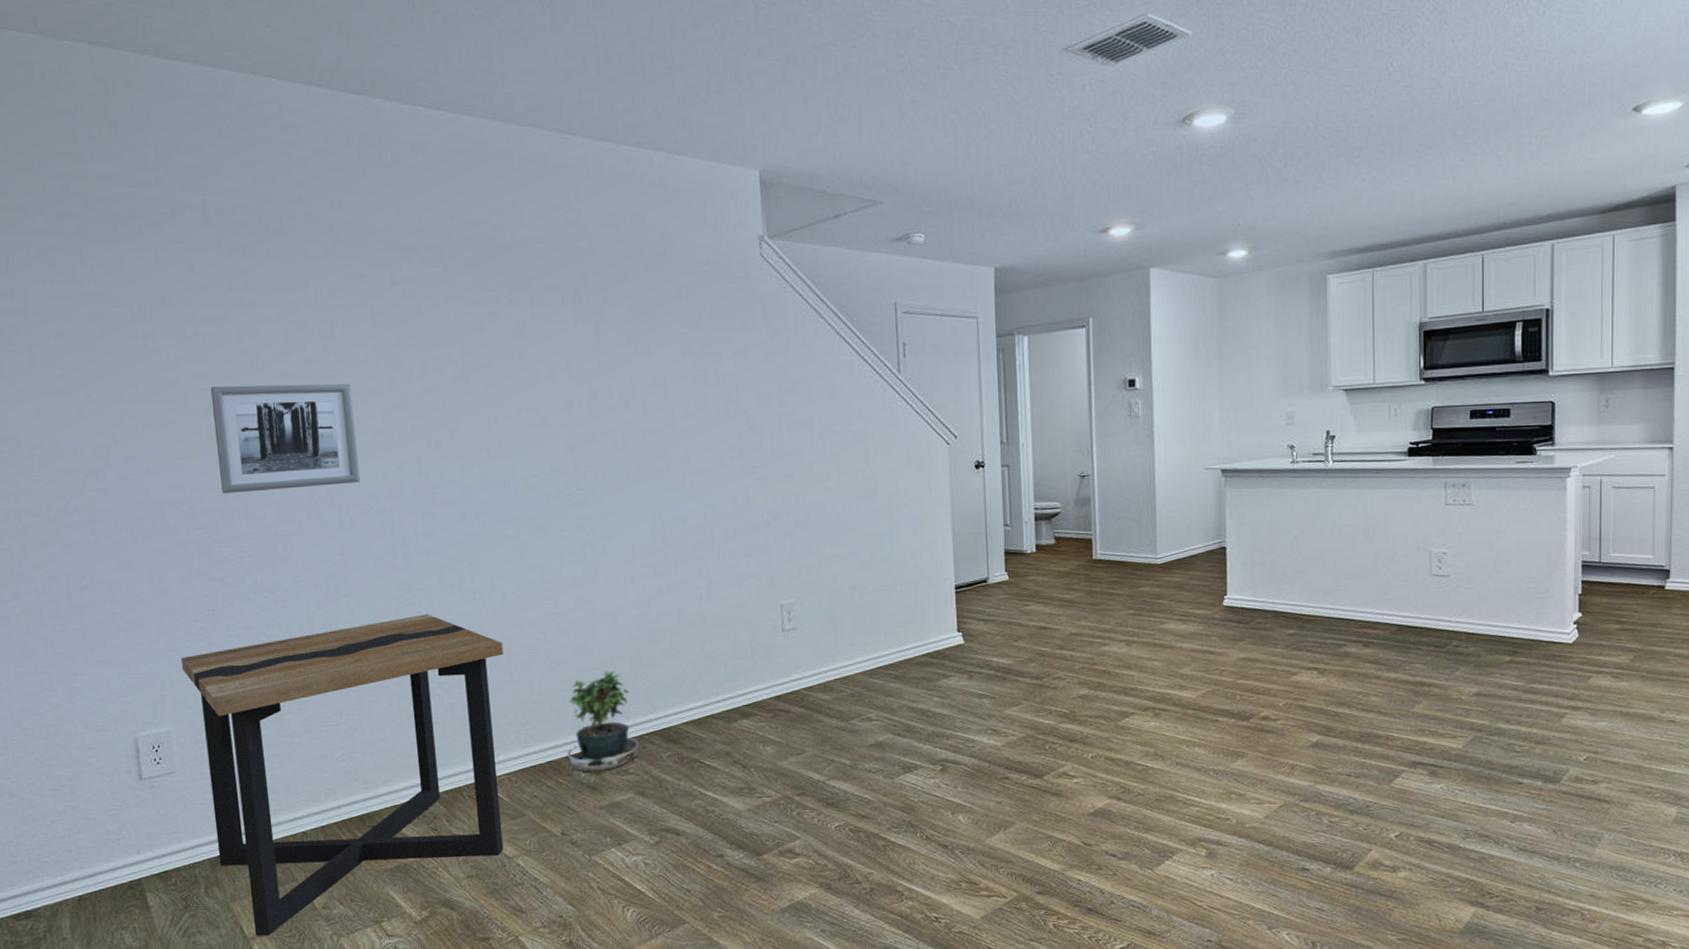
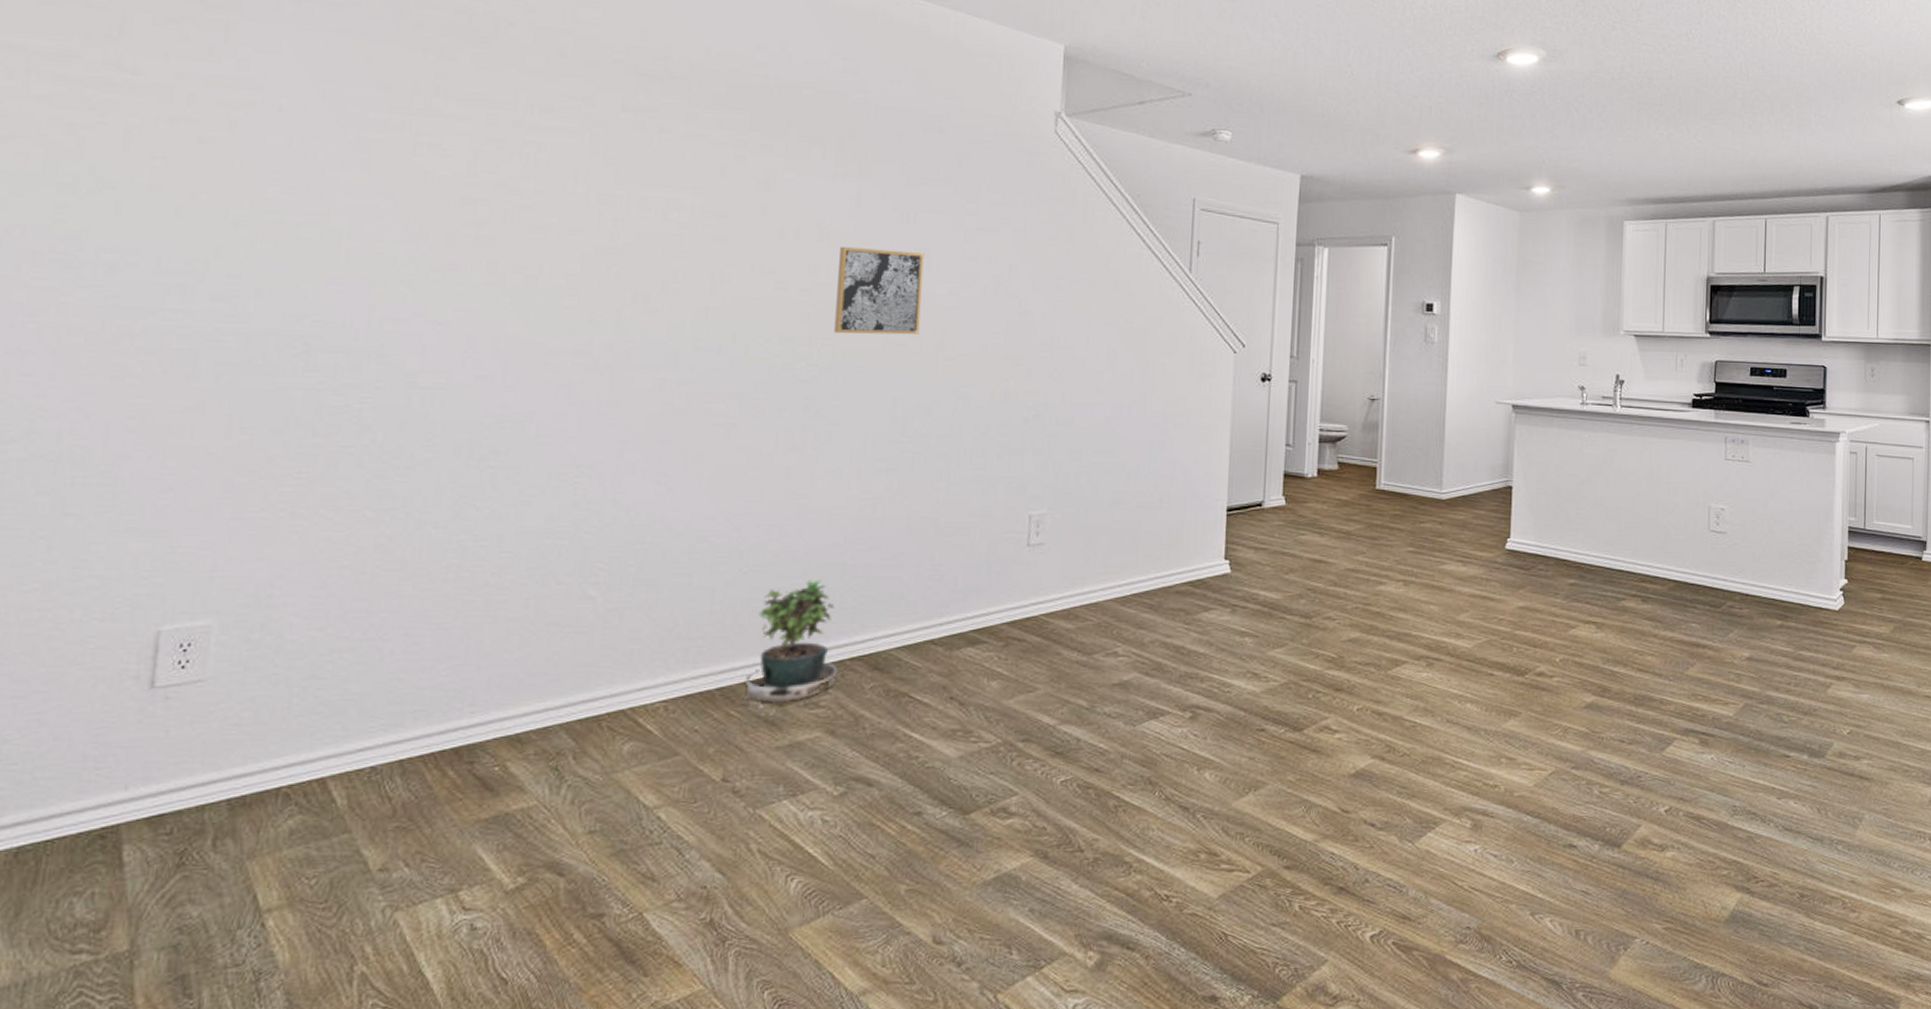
side table: present [180,614,504,936] -> none [242,497,686,908]
wall art: present [210,383,361,494] -> none [352,202,549,333]
wall art: none [589,381,666,460] -> present [834,246,925,335]

